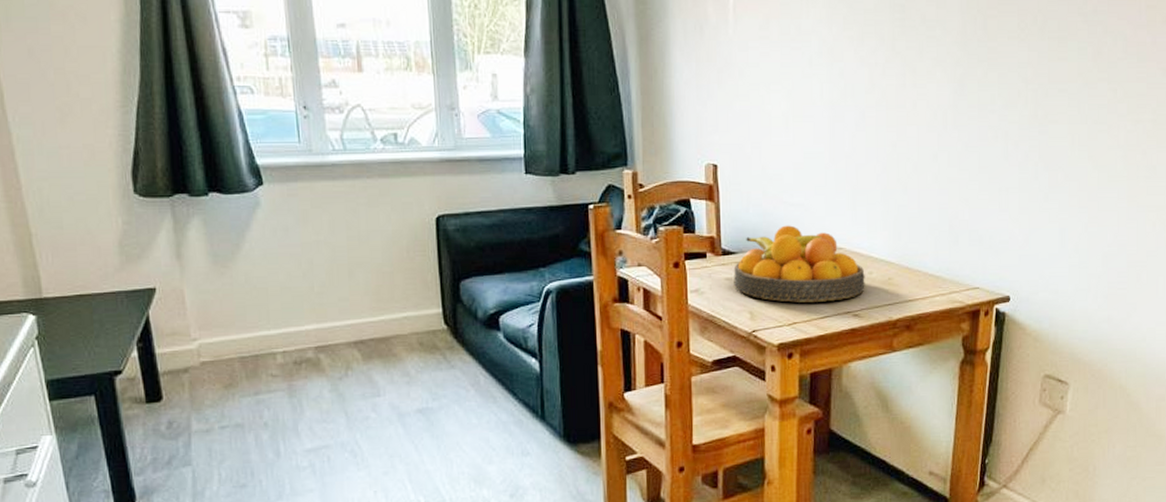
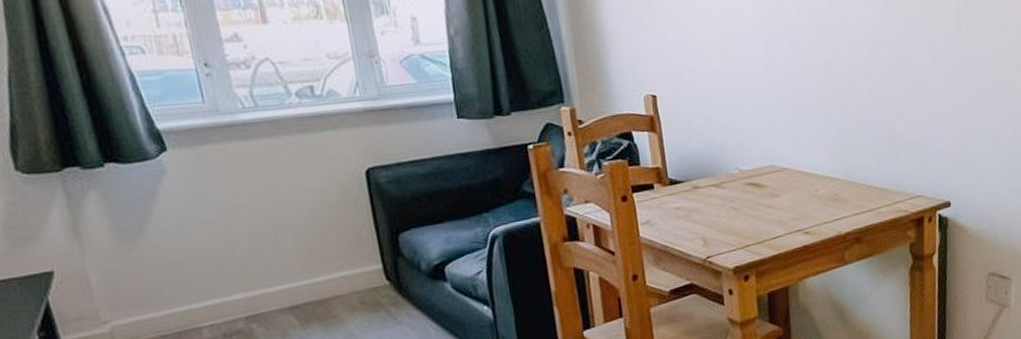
fruit bowl: present [734,225,865,303] -> none [682,150,813,226]

